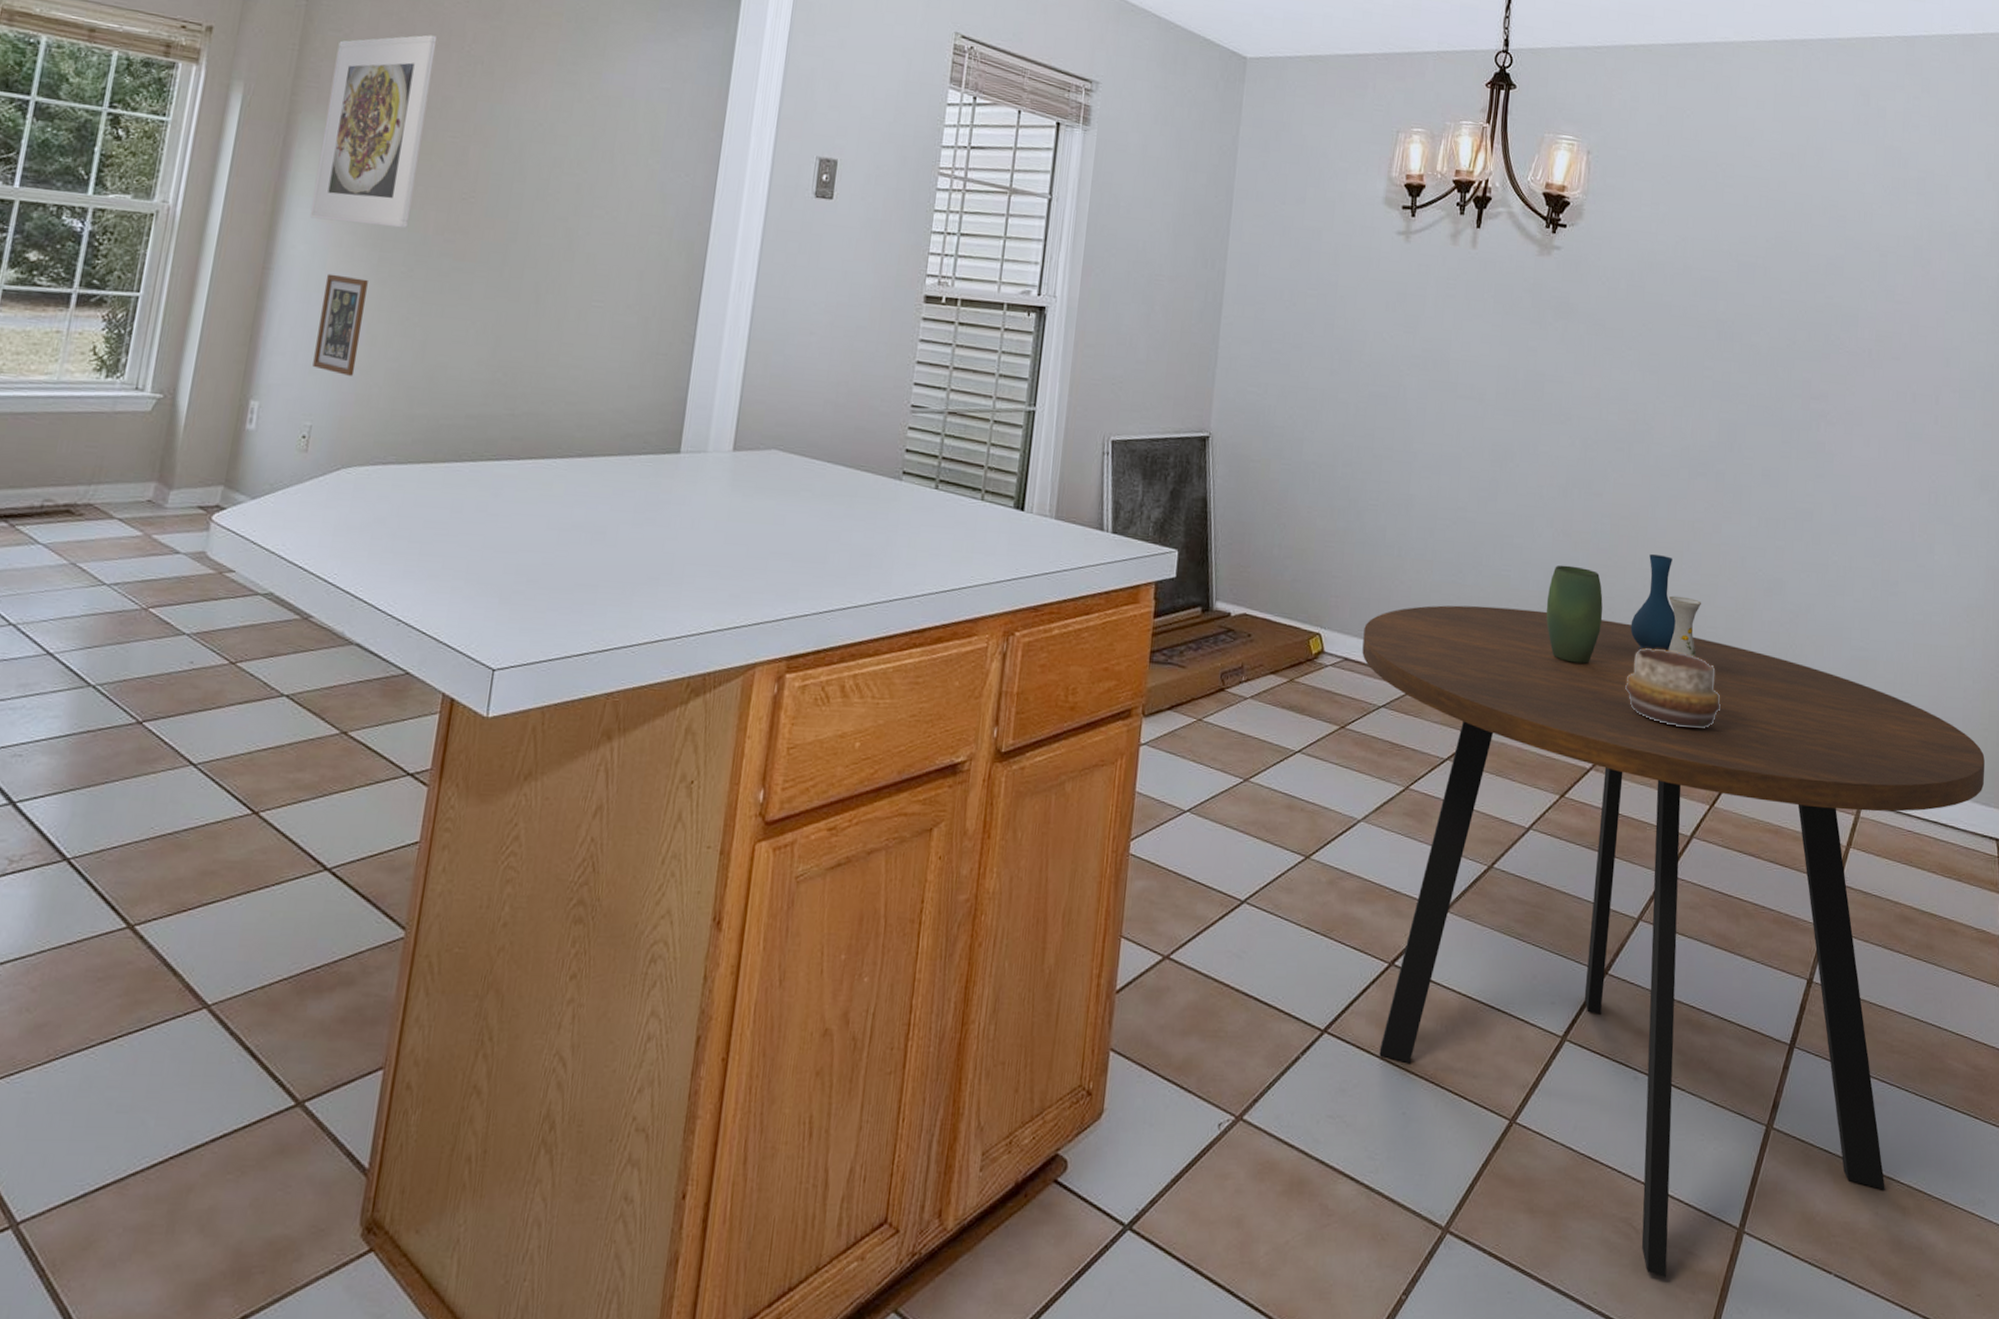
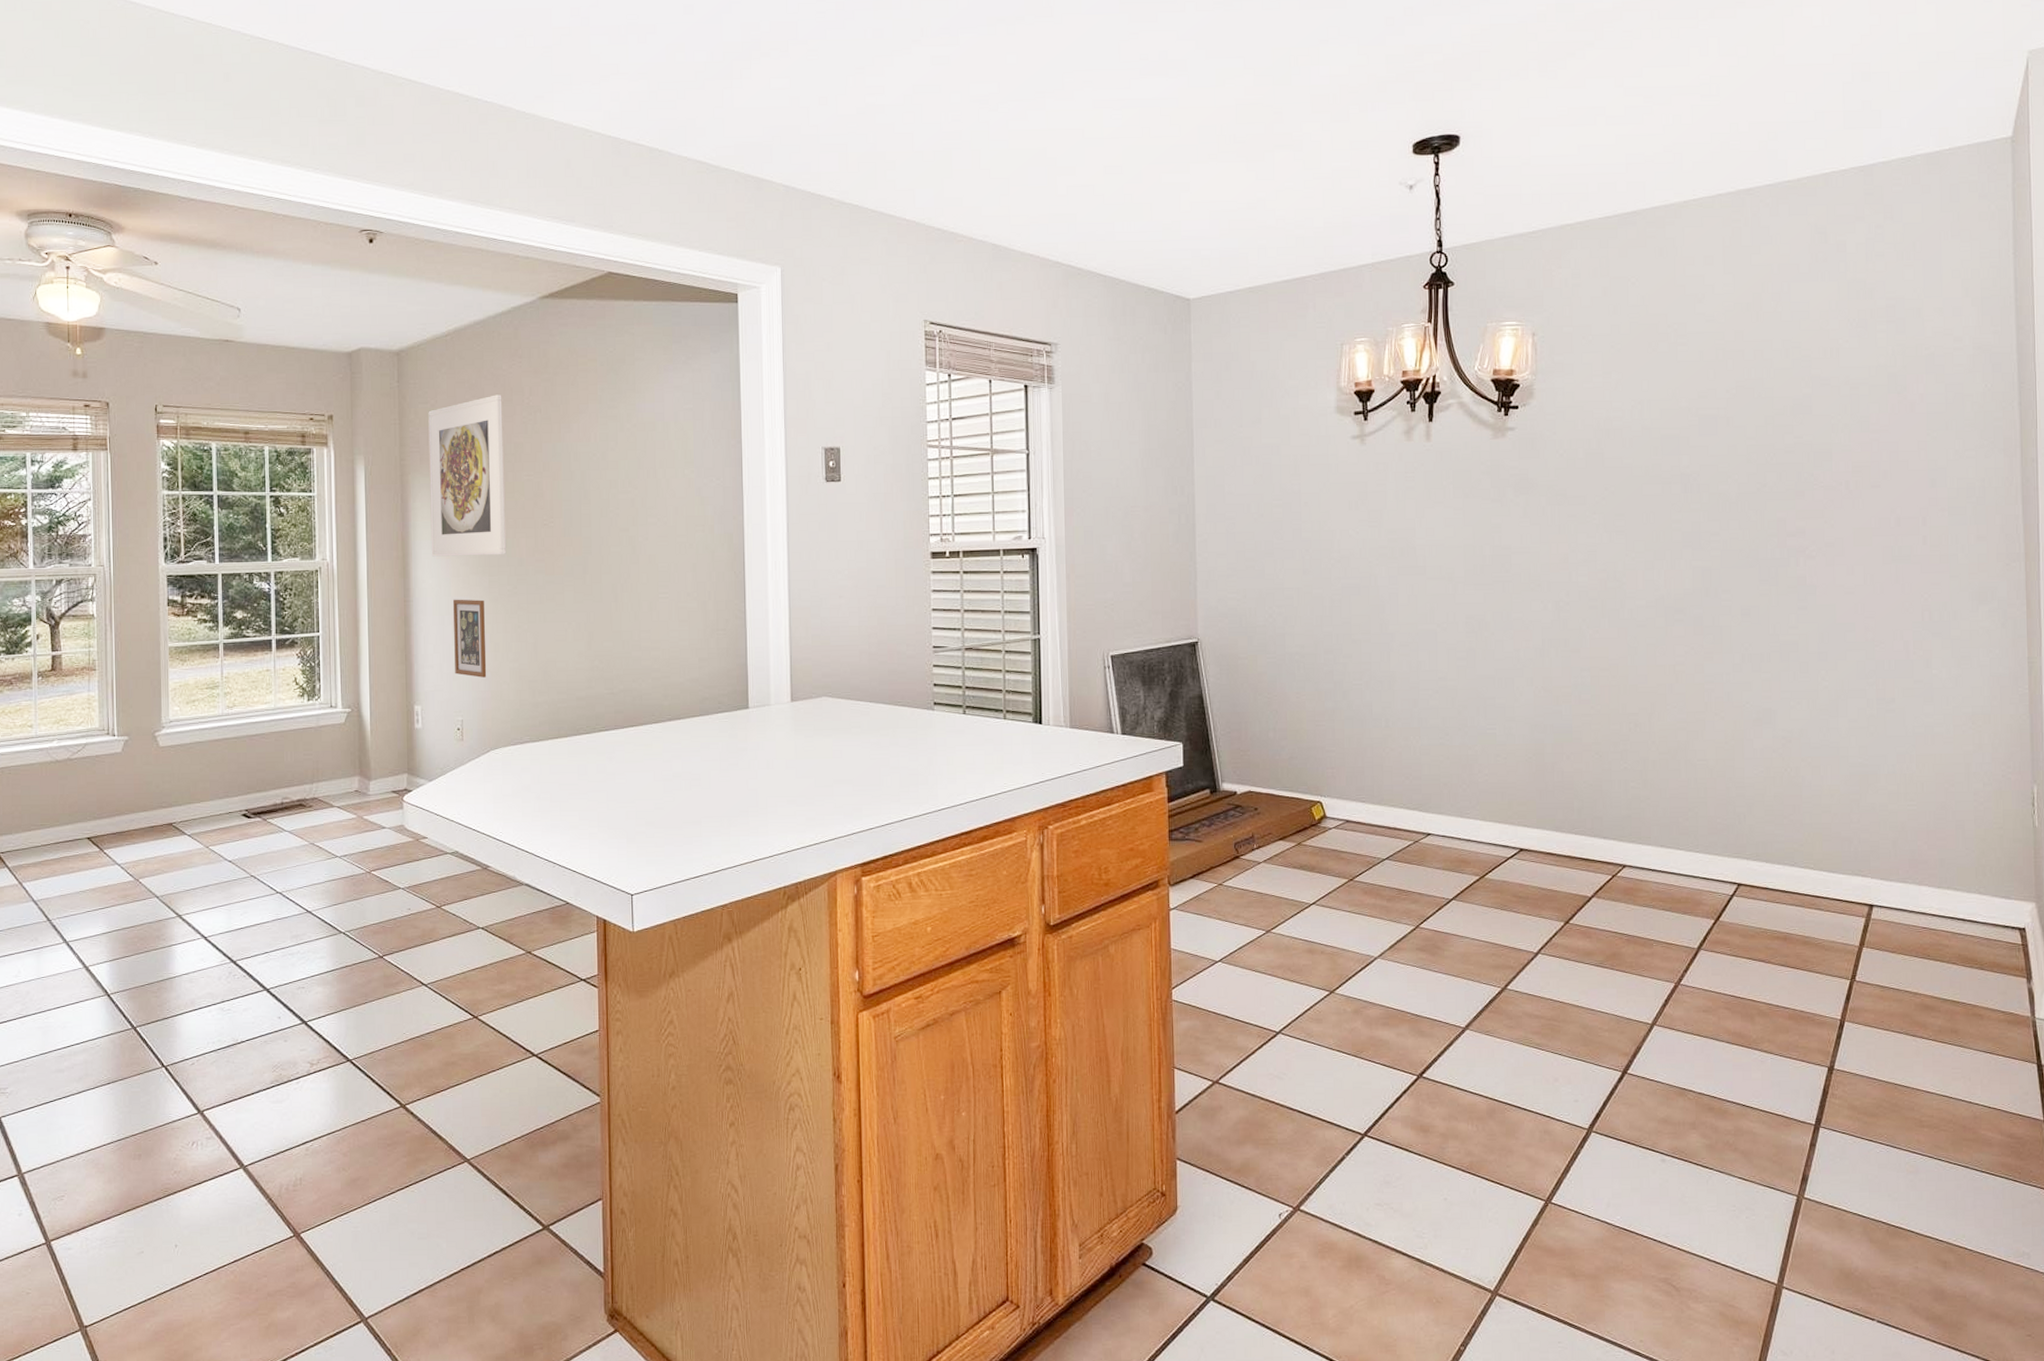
dining table: present [1362,605,1985,1278] -> none [1361,761,2002,1328]
vase: present [1546,554,1701,665] -> none [1534,699,1689,806]
decorative bowl: present [1625,648,1722,729] -> none [1620,785,1719,853]

